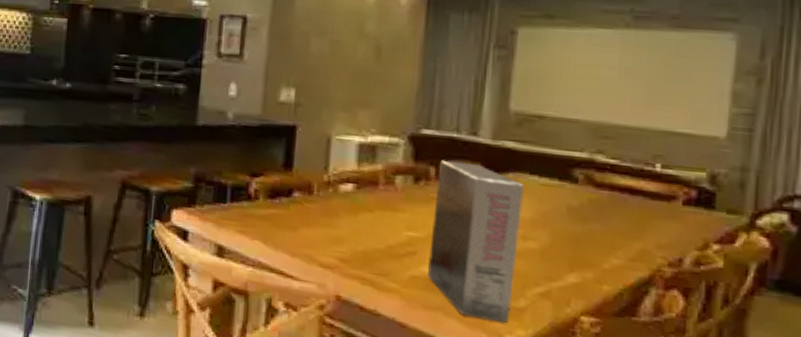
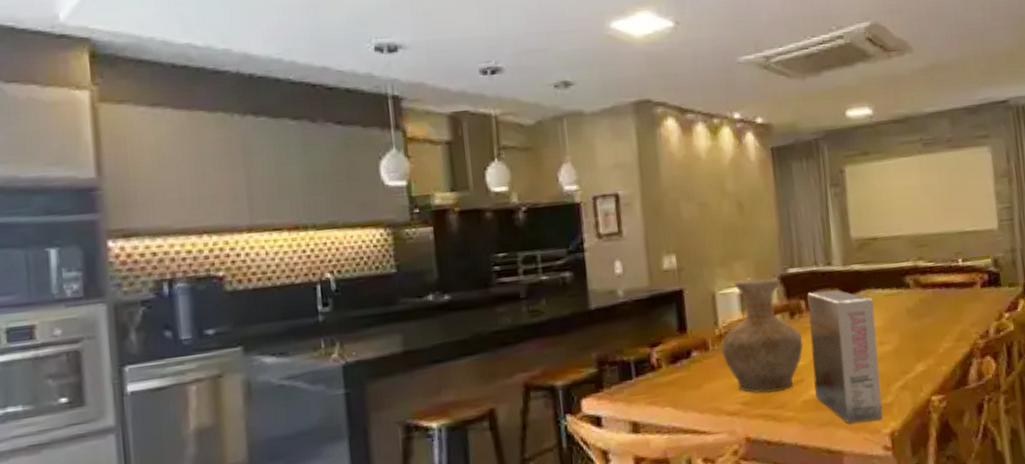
vase: none [327,129,425,259] -> present [721,277,804,393]

